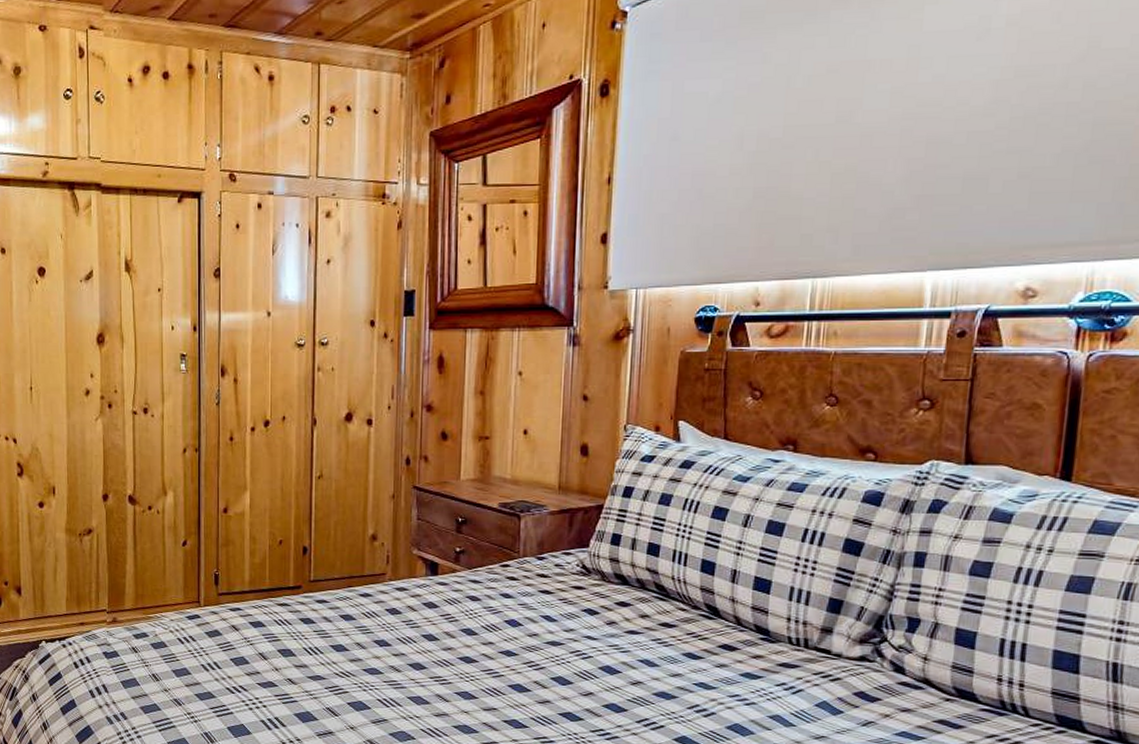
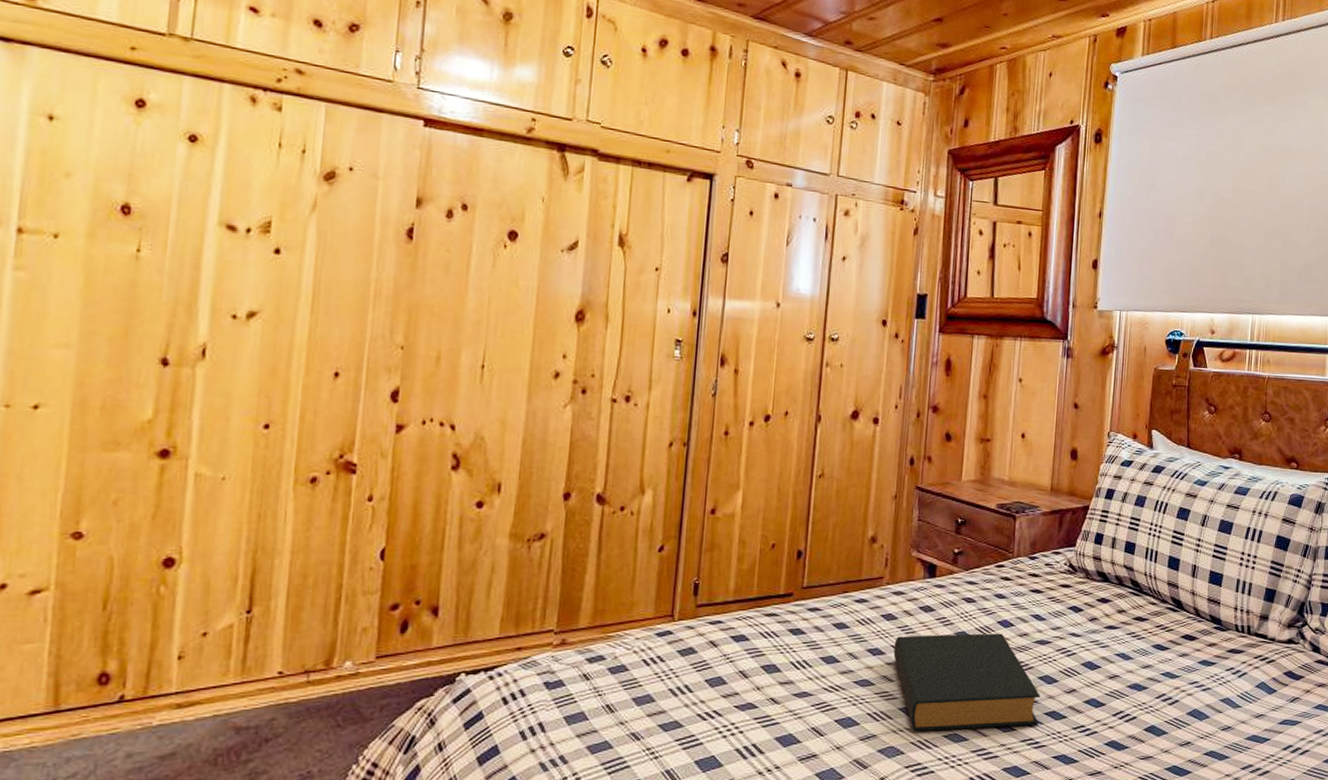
hardback book: none [399,629,554,724] -> present [893,633,1041,731]

